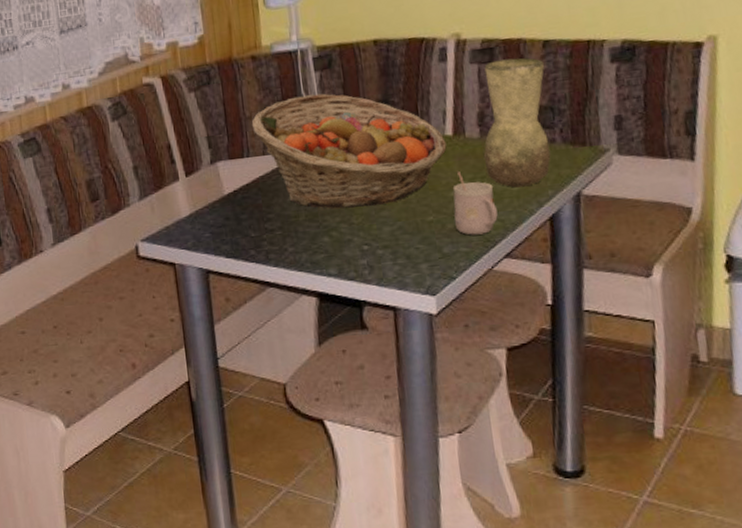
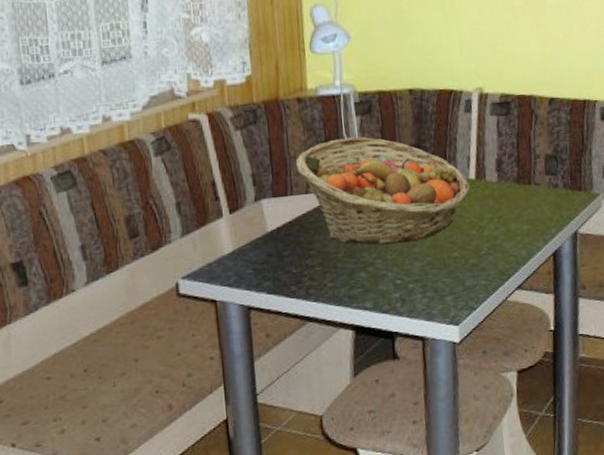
mug: present [453,171,498,235] -> none [475,212,512,270]
vase: present [483,58,551,188] -> none [500,112,555,227]

